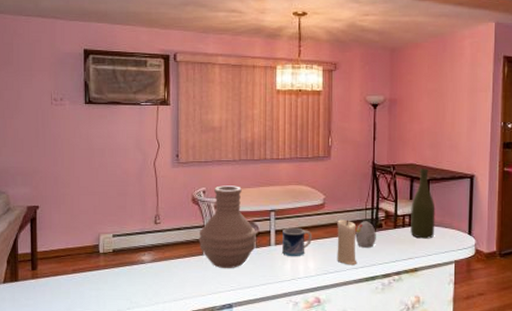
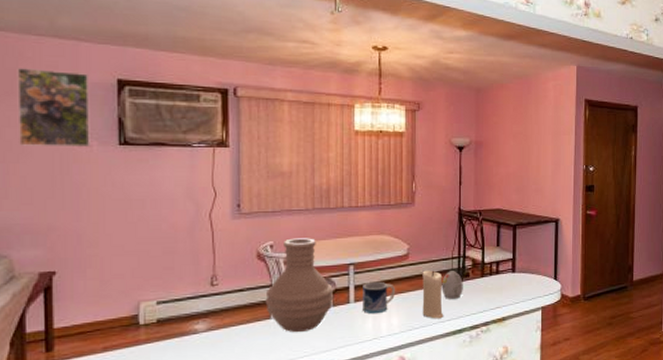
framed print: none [12,43,64,105] -> present [17,68,90,146]
bottle: present [410,168,436,239] -> none [498,213,522,287]

